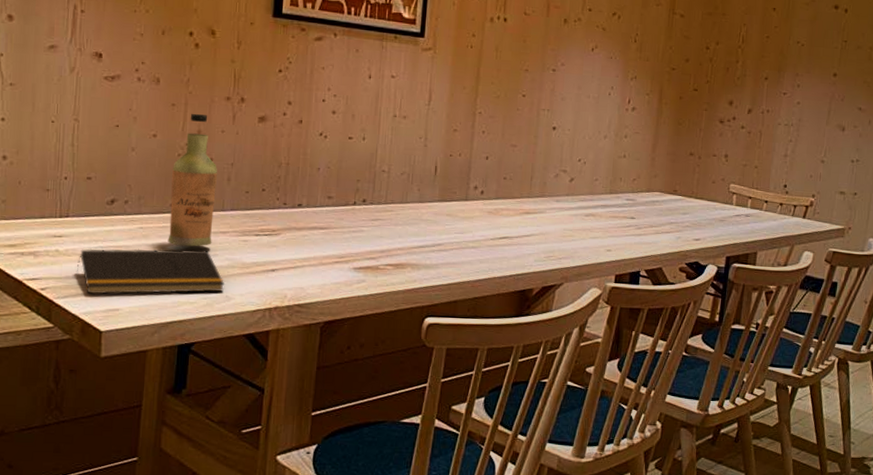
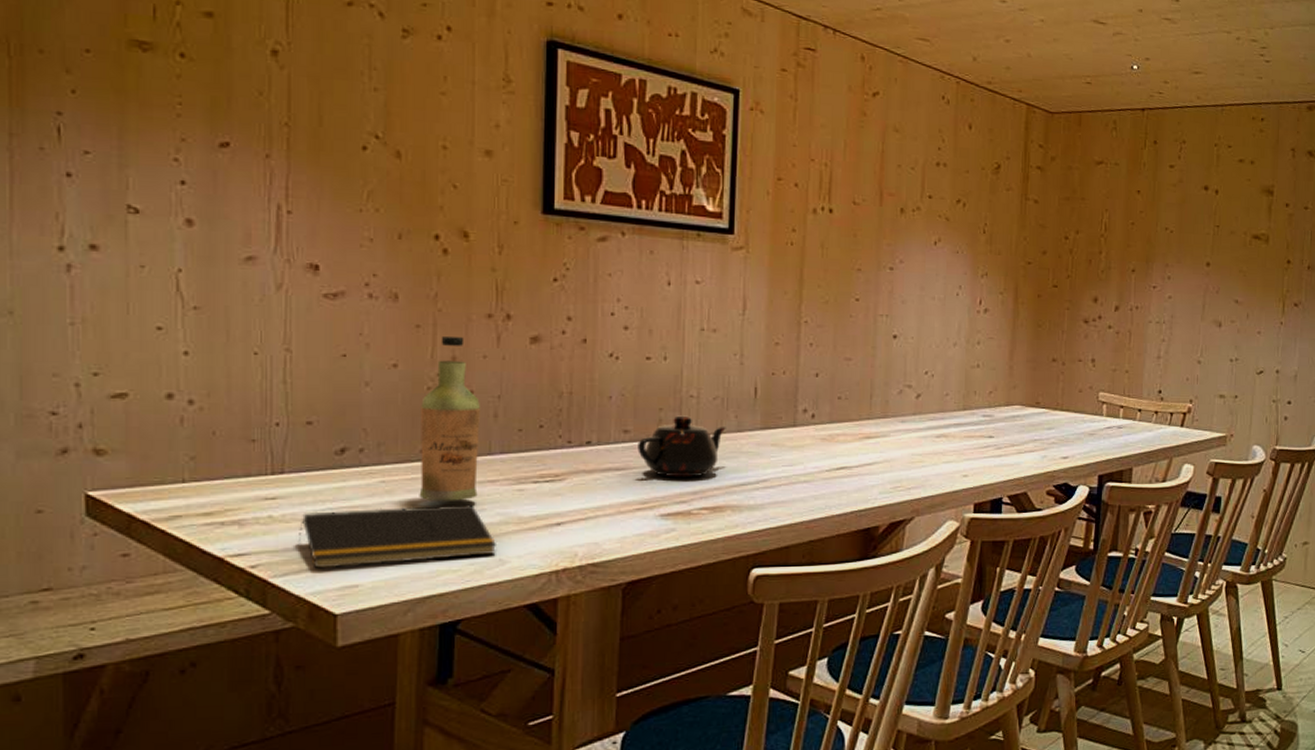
teapot: none [338,186,411,239] -> present [638,415,728,478]

